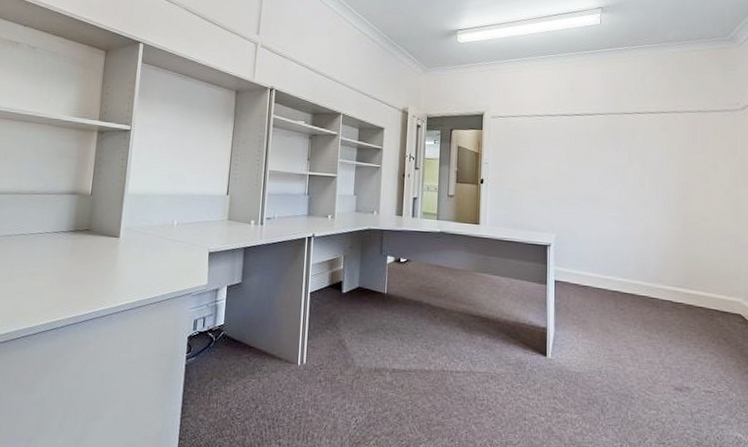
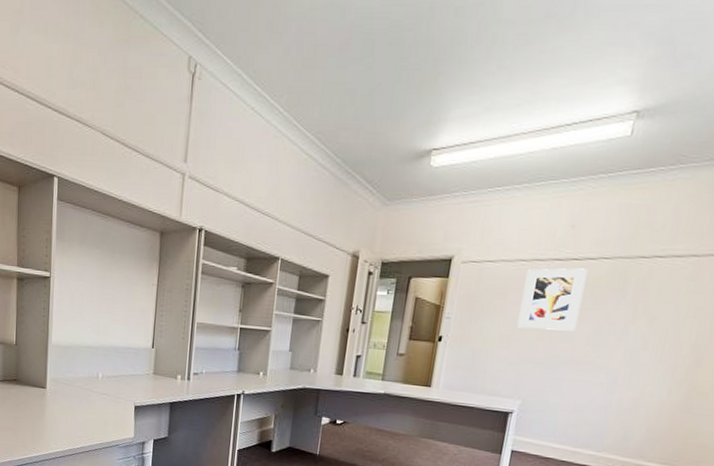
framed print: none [542,122,588,173] -> present [517,268,587,331]

